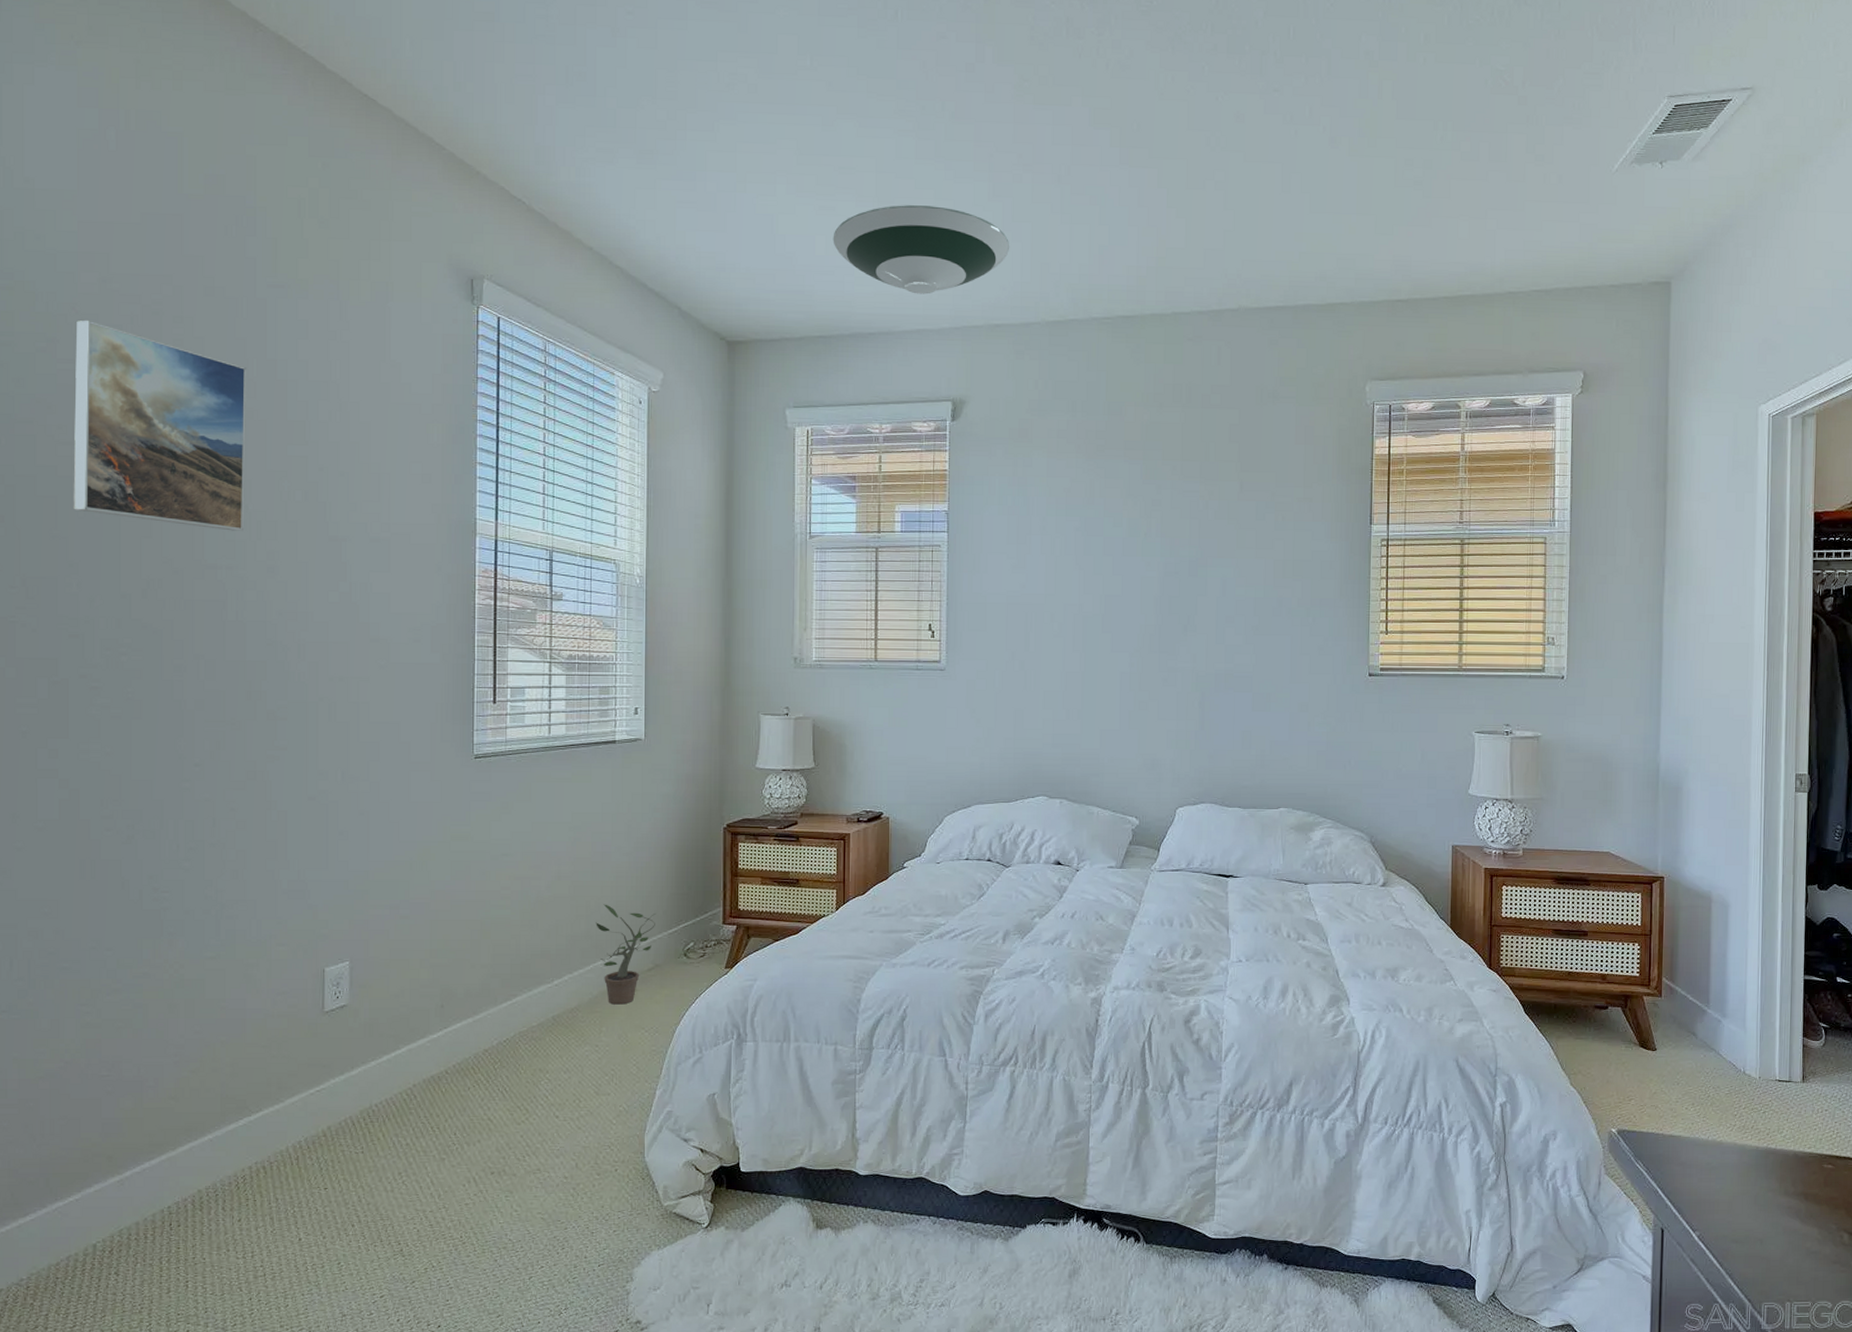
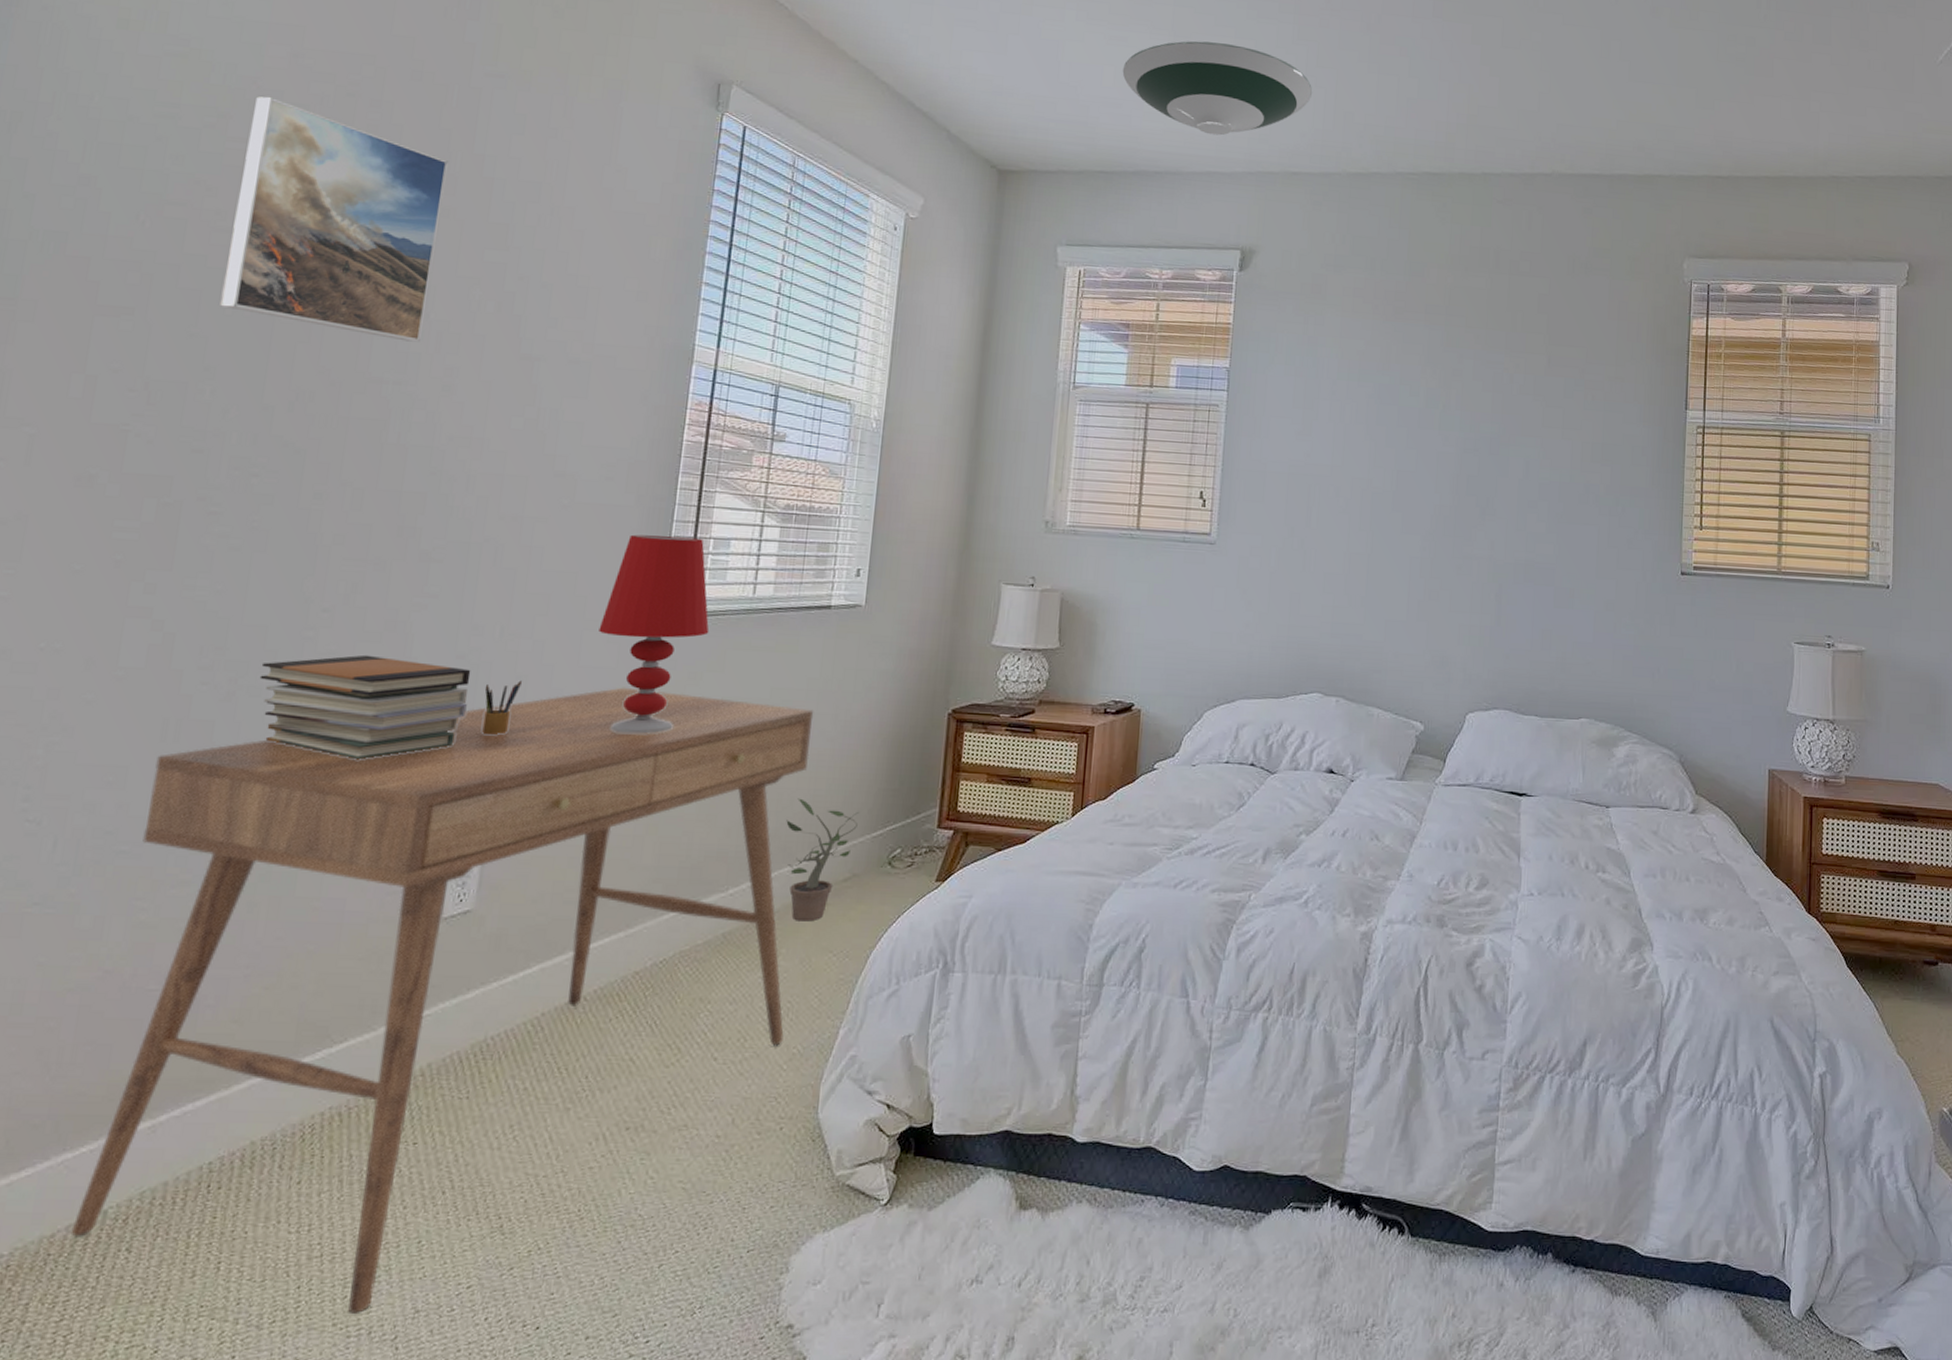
desk: none [71,817,611,1318] -> present [70,687,814,1313]
book stack: none [151,800,322,887] -> present [259,654,471,760]
pencil box: none [335,816,364,861] -> present [482,680,522,735]
table lamp: none [423,688,515,857] -> present [599,534,710,735]

